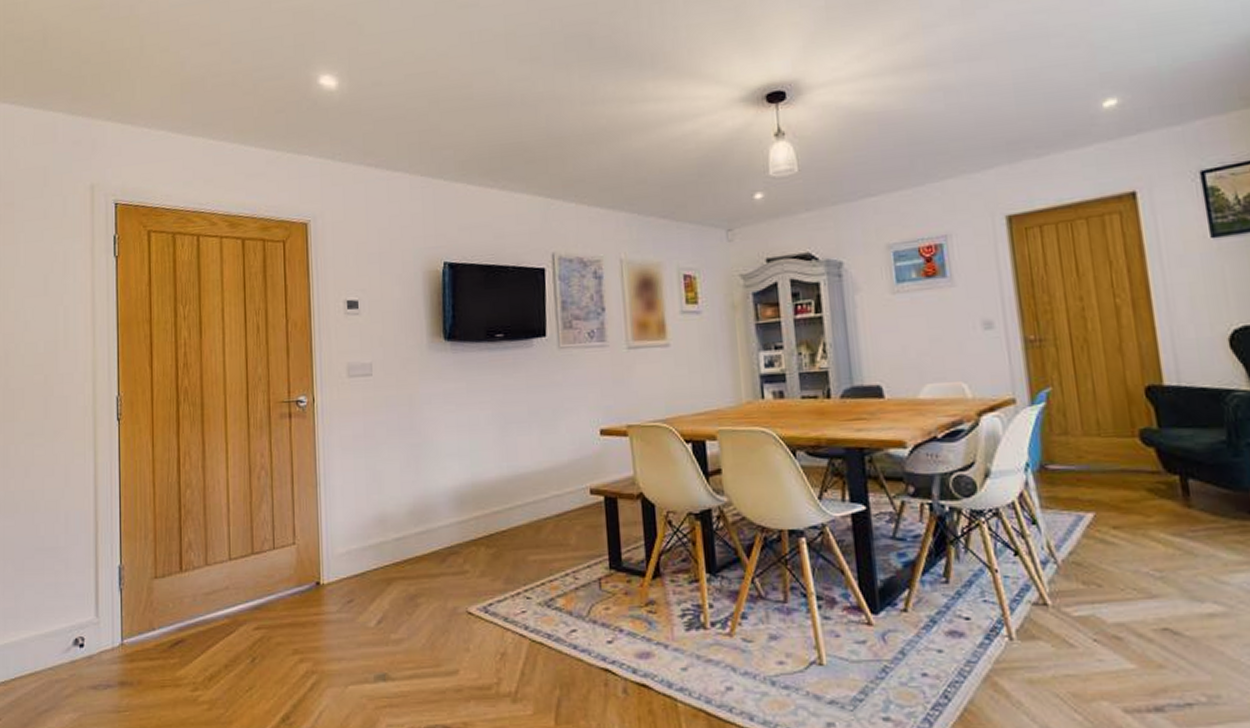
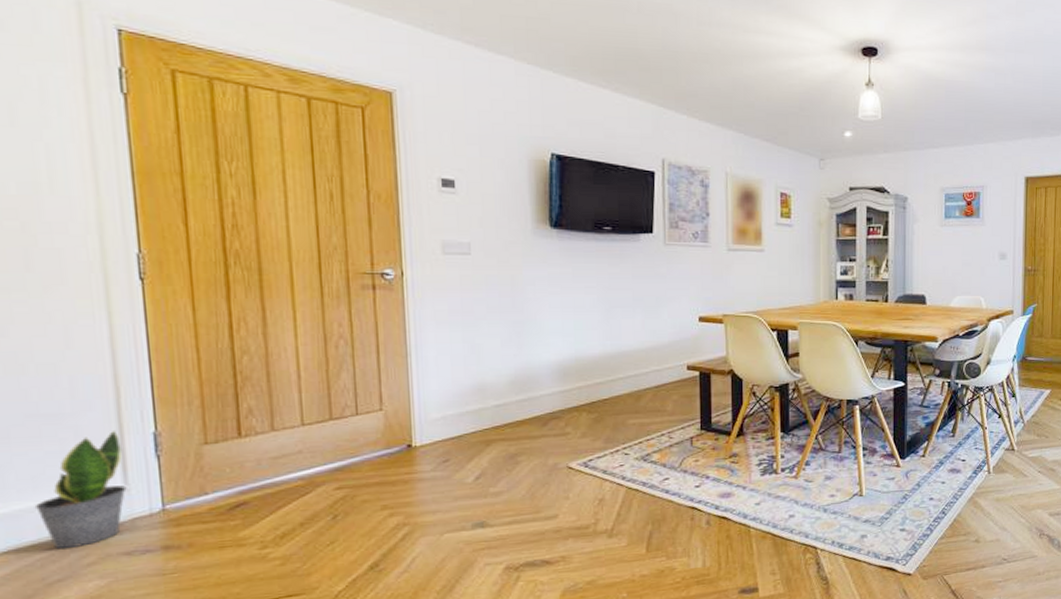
potted plant: none [35,563,97,680] -> present [34,429,127,550]

